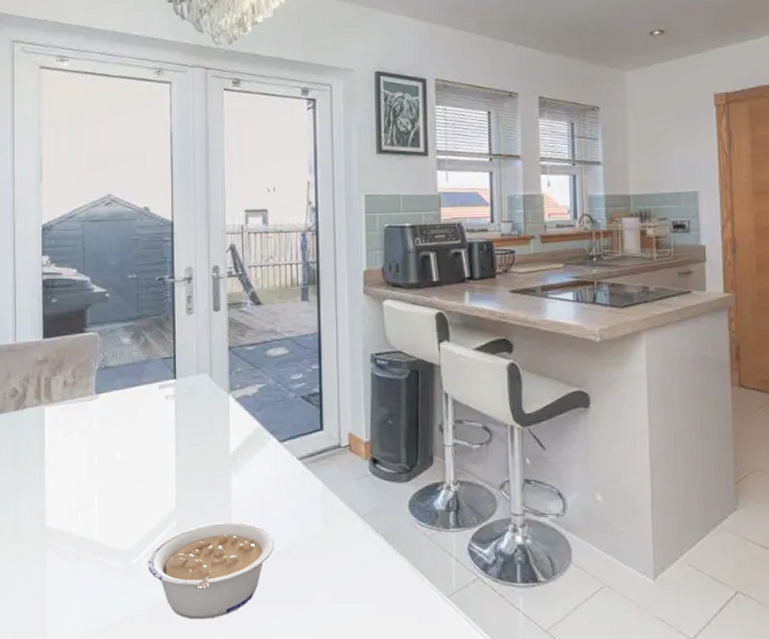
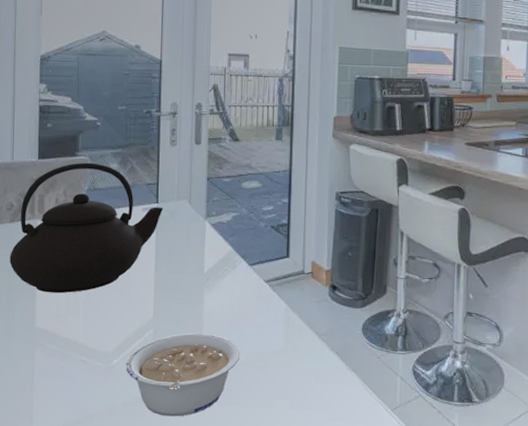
teapot: none [15,338,182,487] -> present [10,162,164,294]

